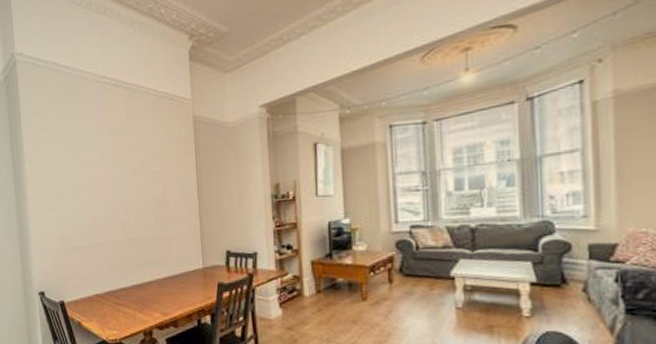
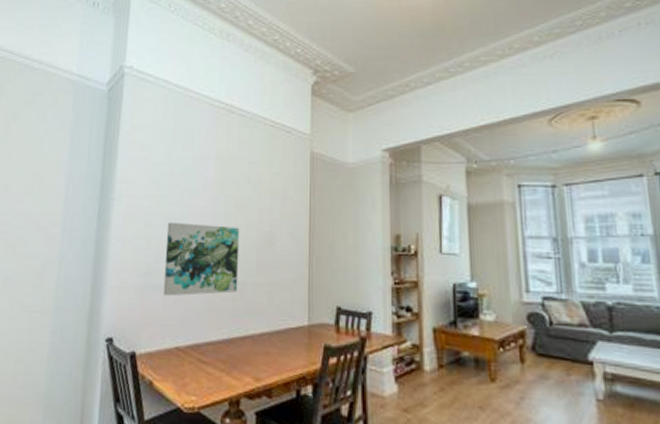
wall art: none [74,191,141,255] -> present [163,222,240,296]

